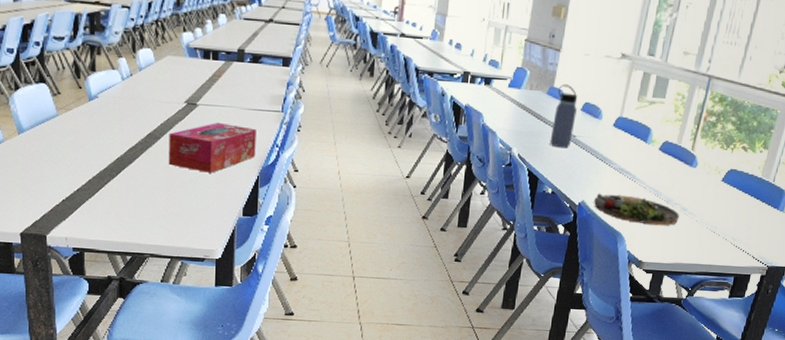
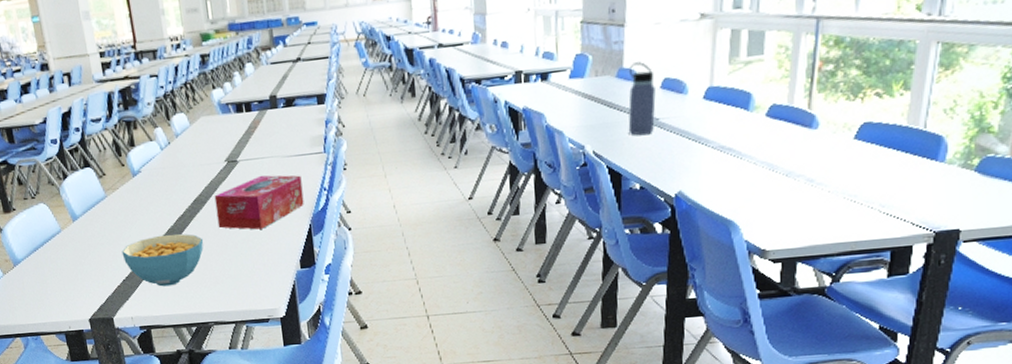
cereal bowl: none [65,162,152,213] -> present [121,233,204,287]
dinner plate: present [594,193,680,226] -> none [694,175,806,206]

